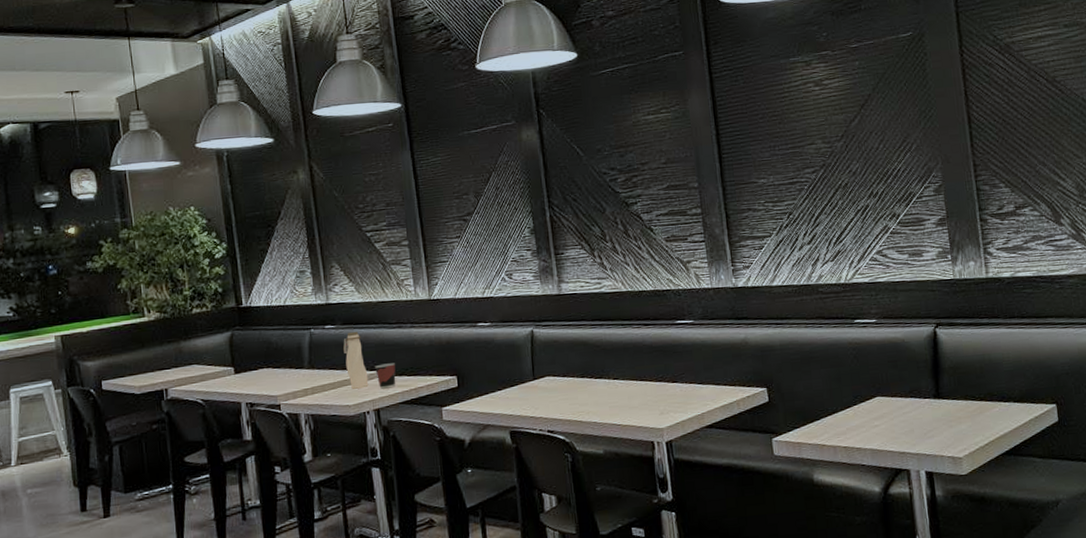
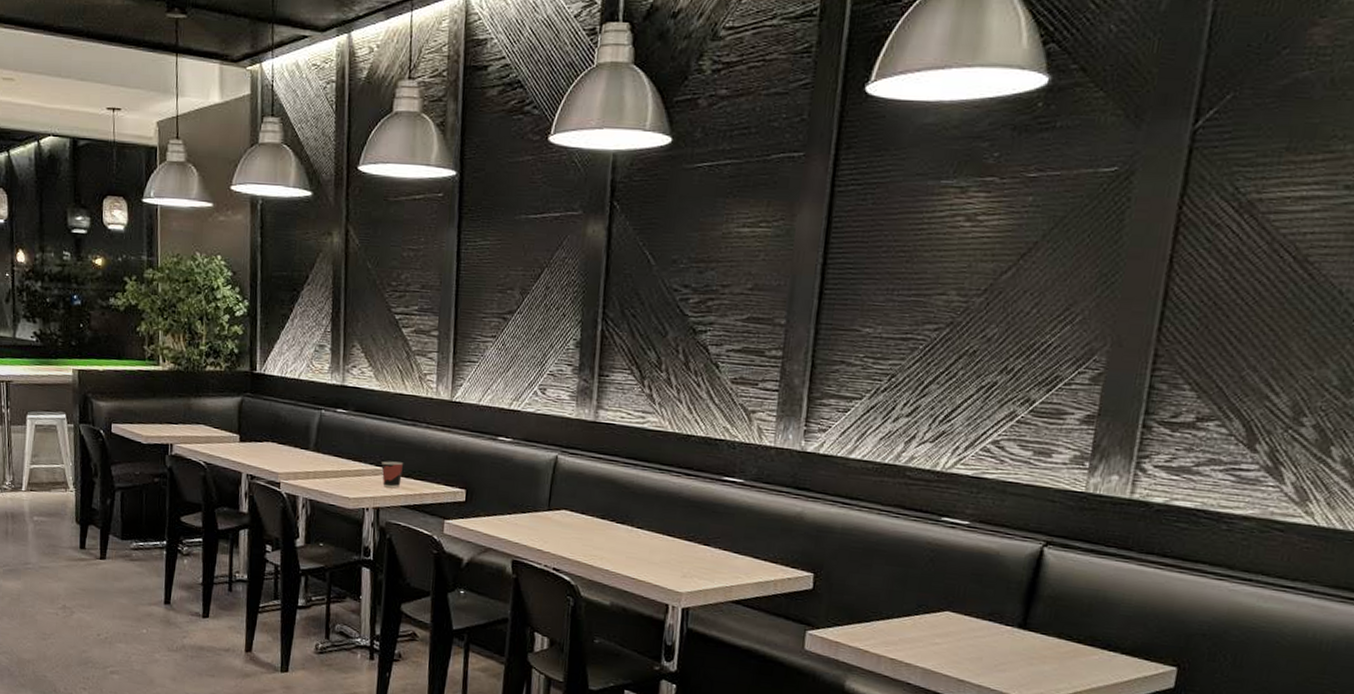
water bottle: present [342,331,369,389] -> none [351,420,373,483]

